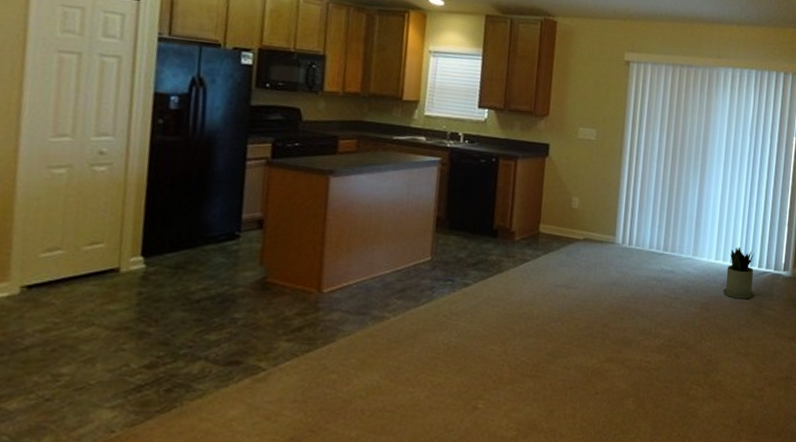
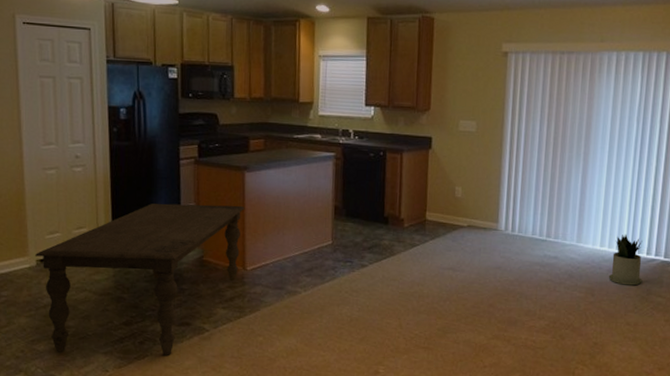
dining table: none [20,212,327,410] -> present [35,203,245,355]

